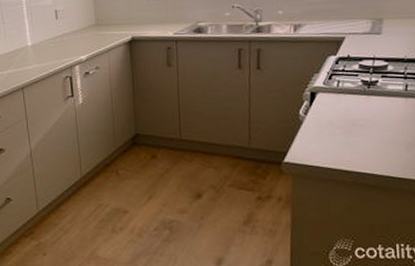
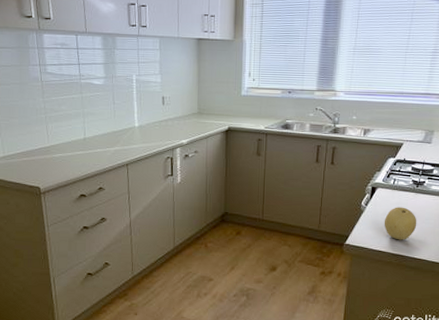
fruit: none [330,113,373,154] -> present [384,207,417,240]

